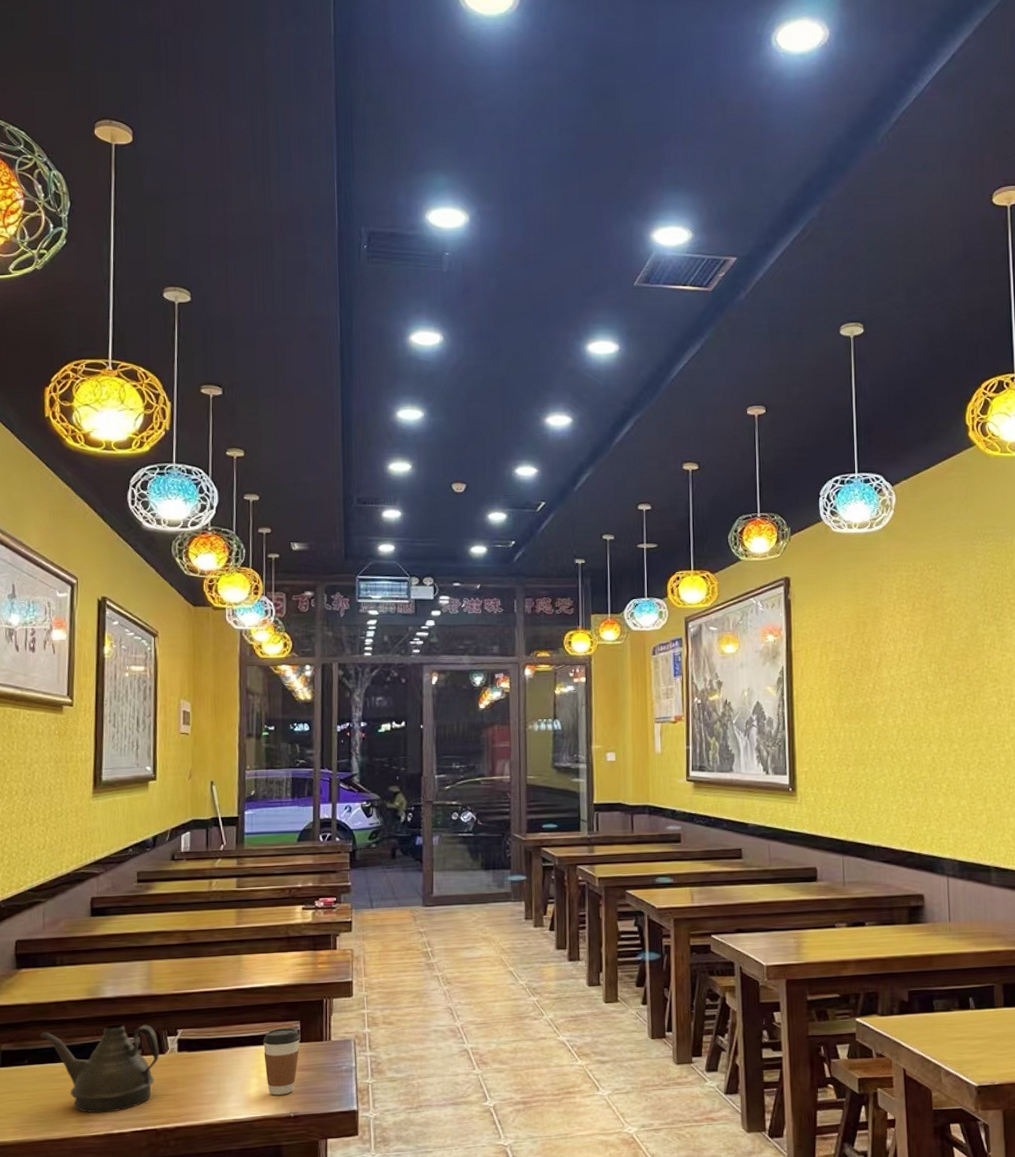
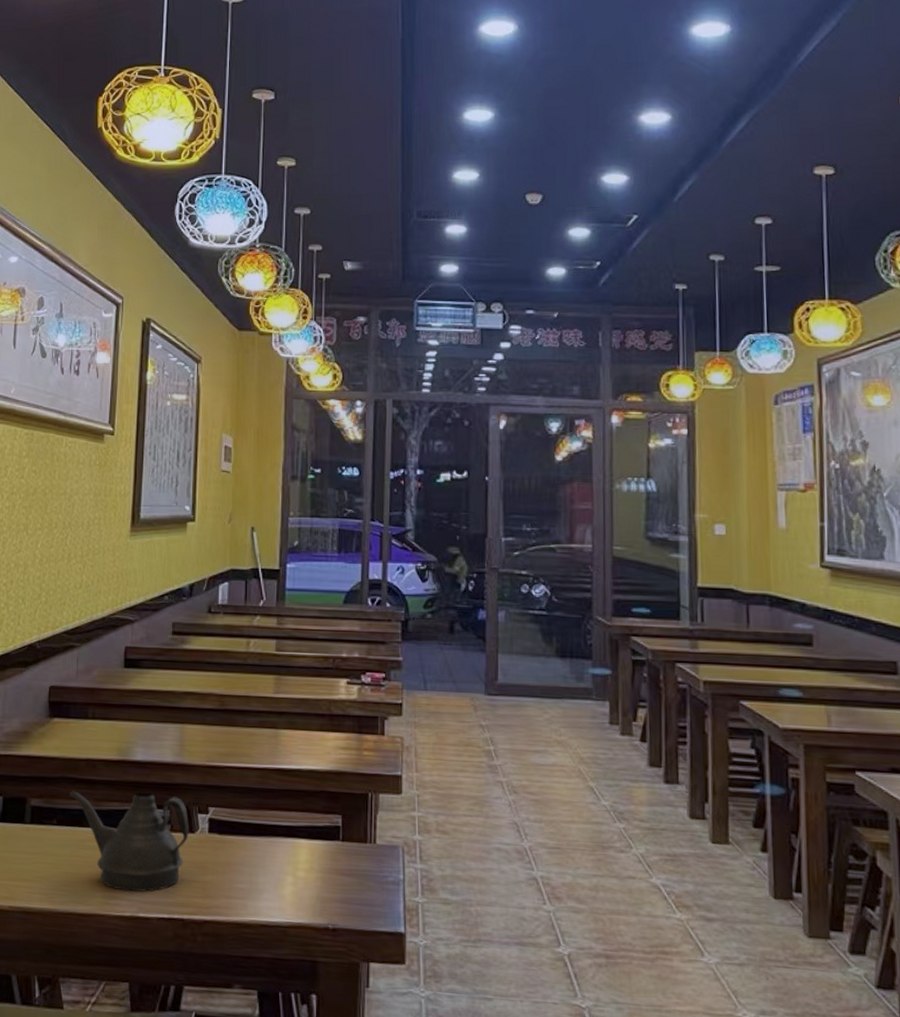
coffee cup: present [263,1028,301,1095] -> none [300,821,342,901]

